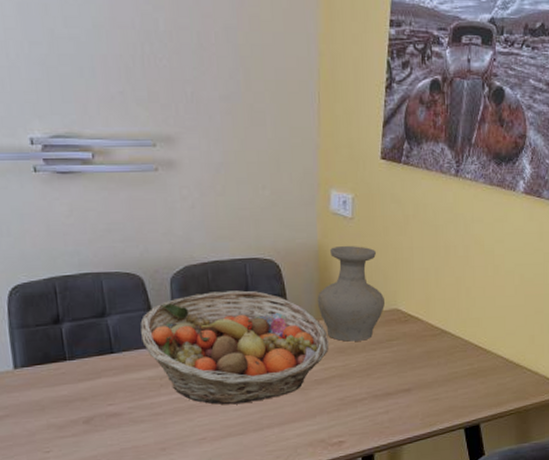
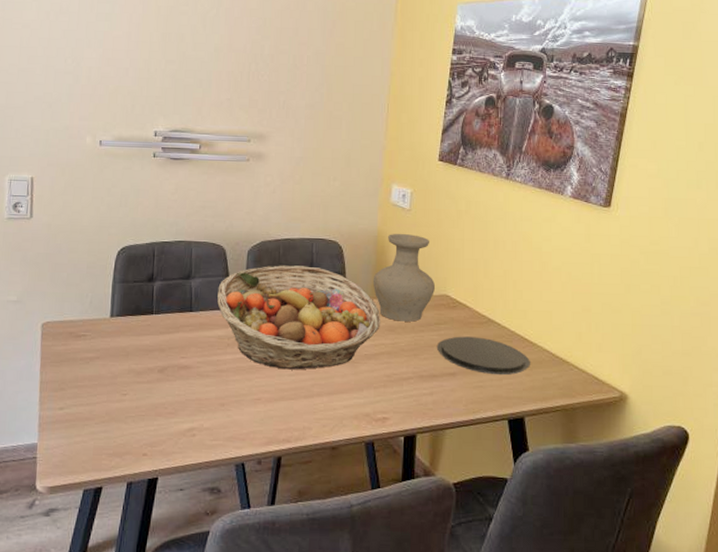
plate: none [389,349,485,387] -> present [436,336,530,376]

